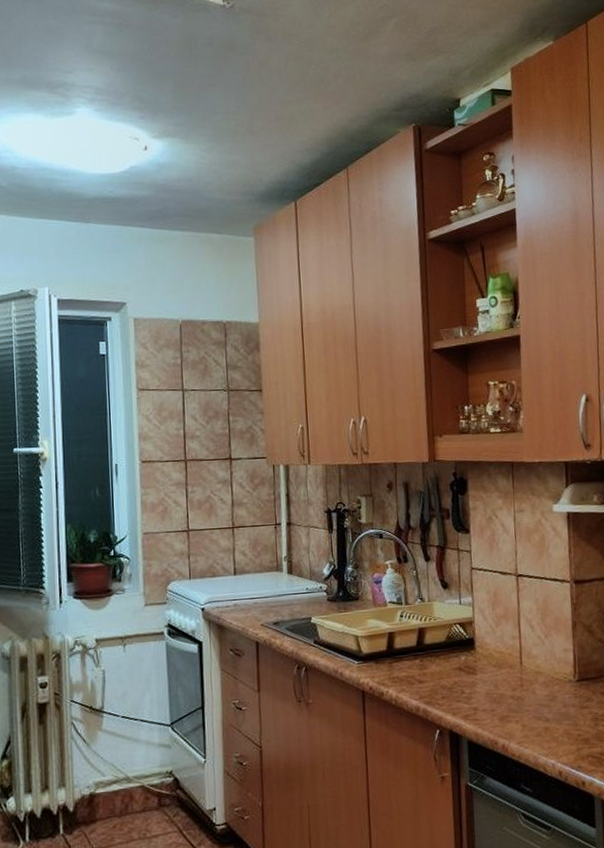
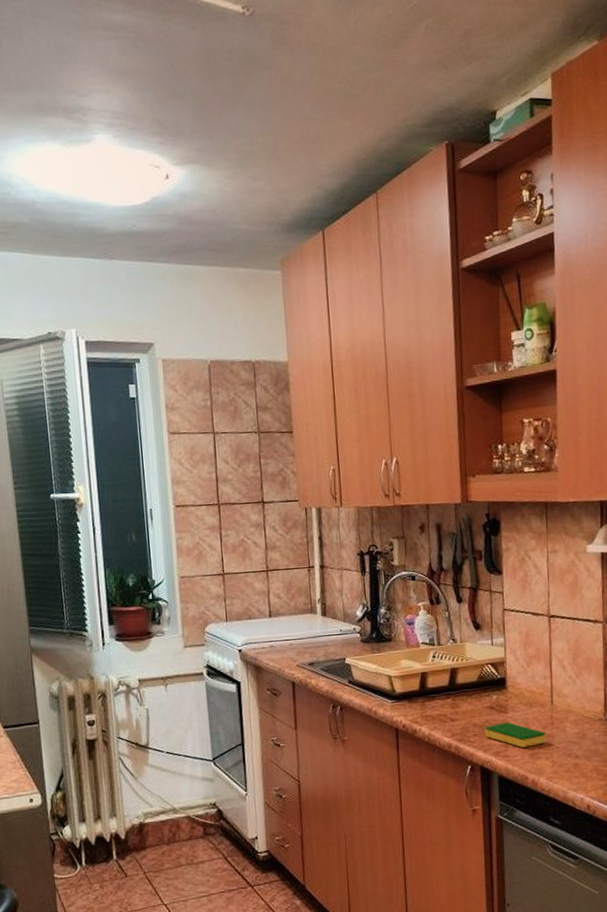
dish sponge: none [454,683,516,711] -> present [485,721,546,748]

